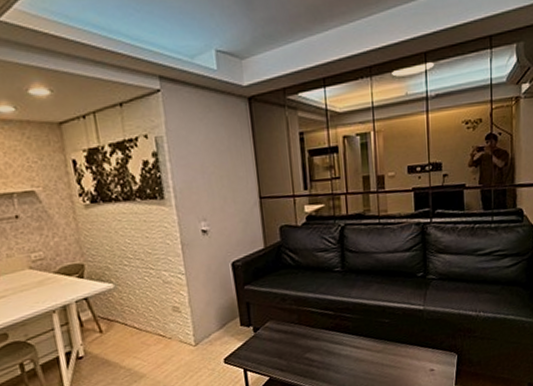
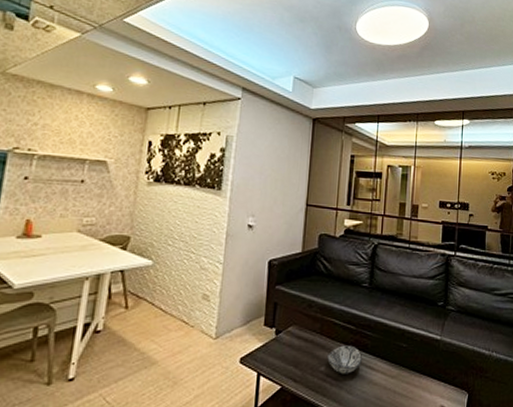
decorative bowl: none [310,329,346,357] -> present [327,345,363,374]

